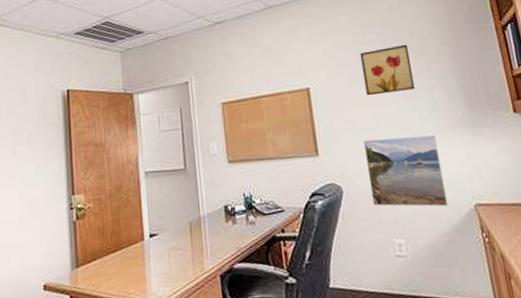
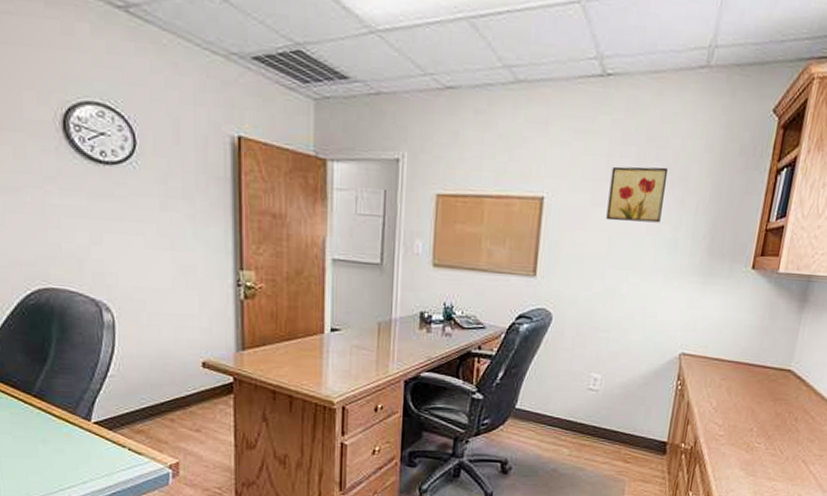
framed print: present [363,134,448,207] -> none [580,269,666,351]

